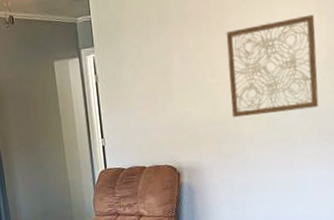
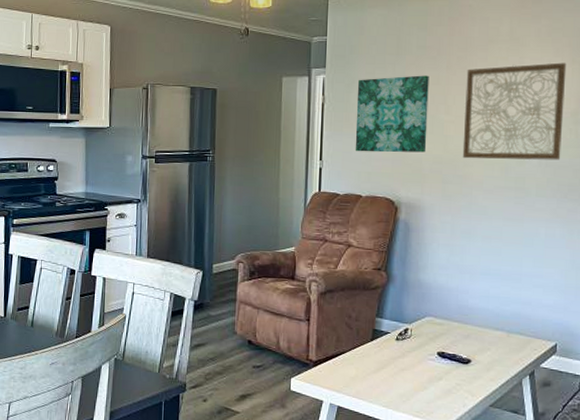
wall art: none [127,42,199,125] -> present [355,75,429,153]

